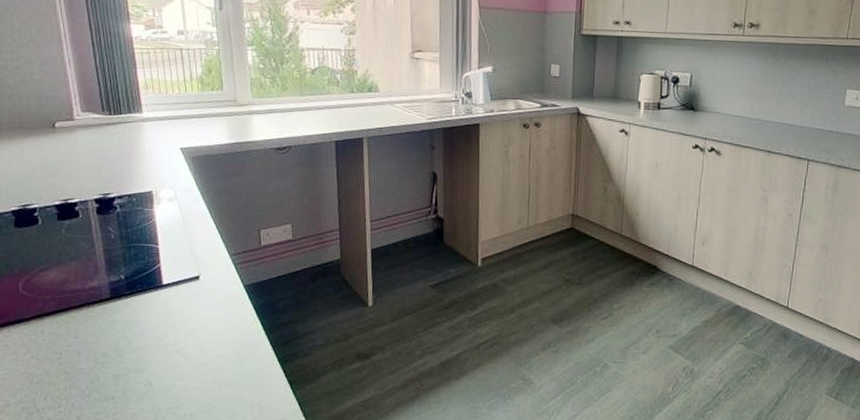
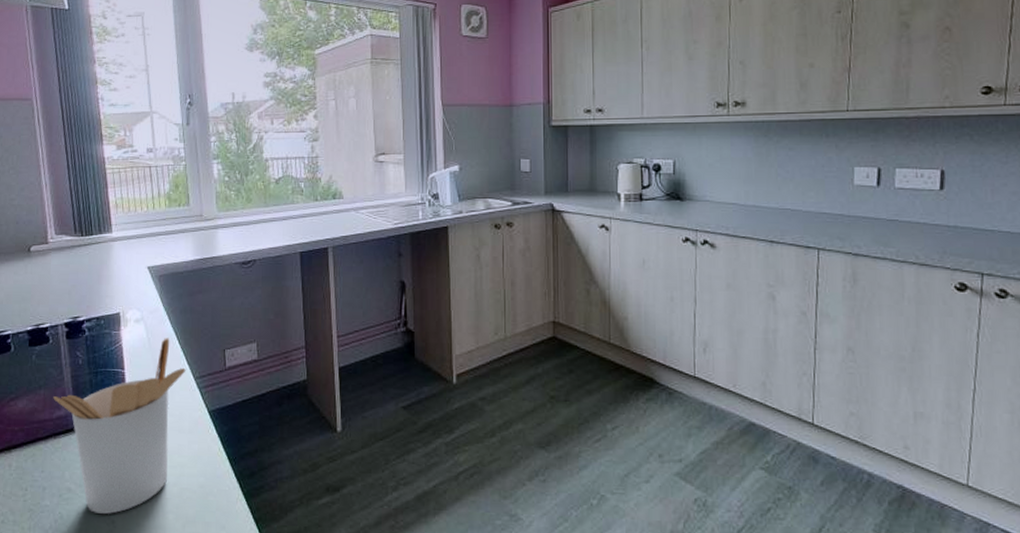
utensil holder: none [85,216,221,376] -> present [53,338,186,514]

